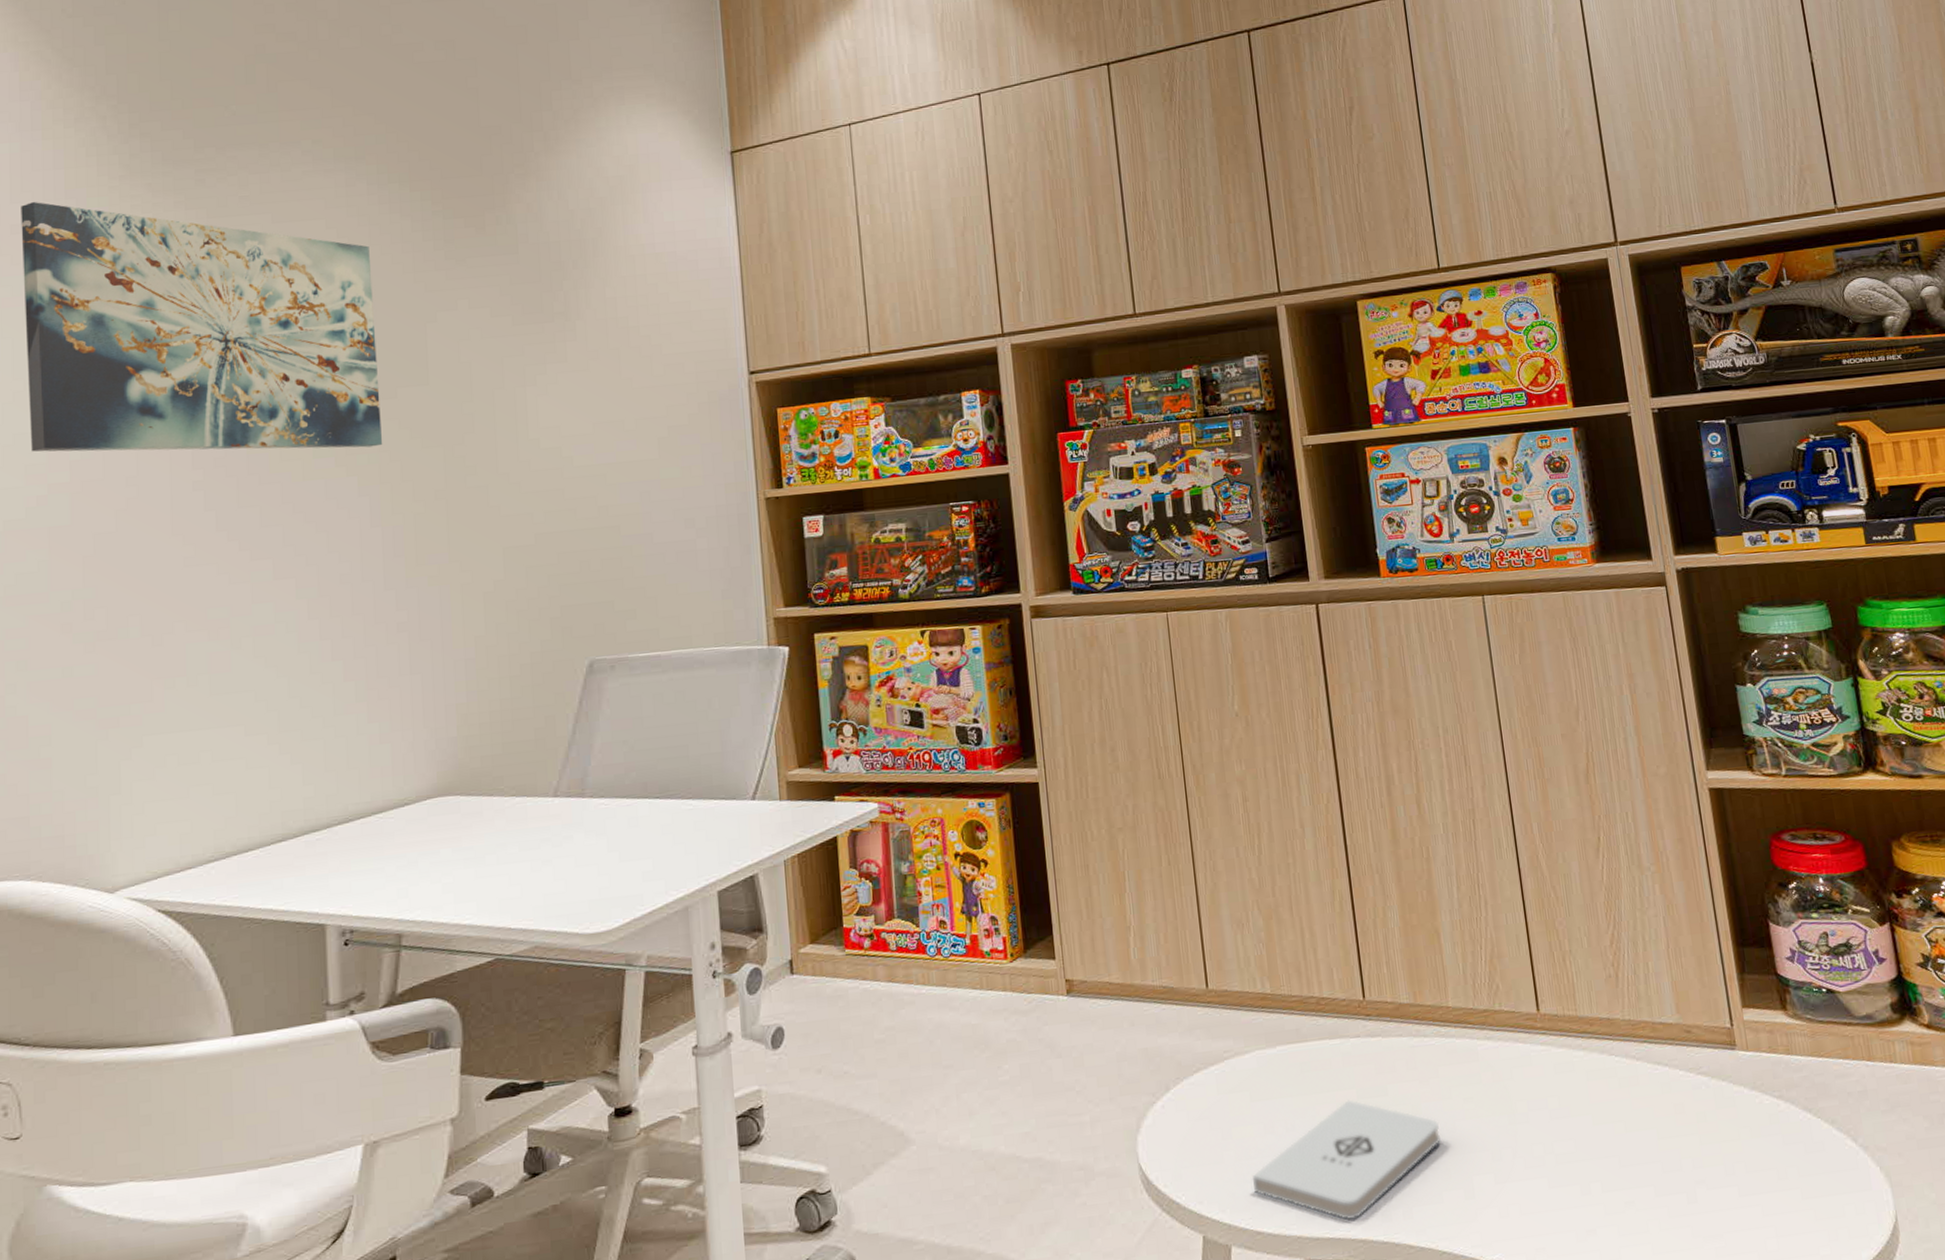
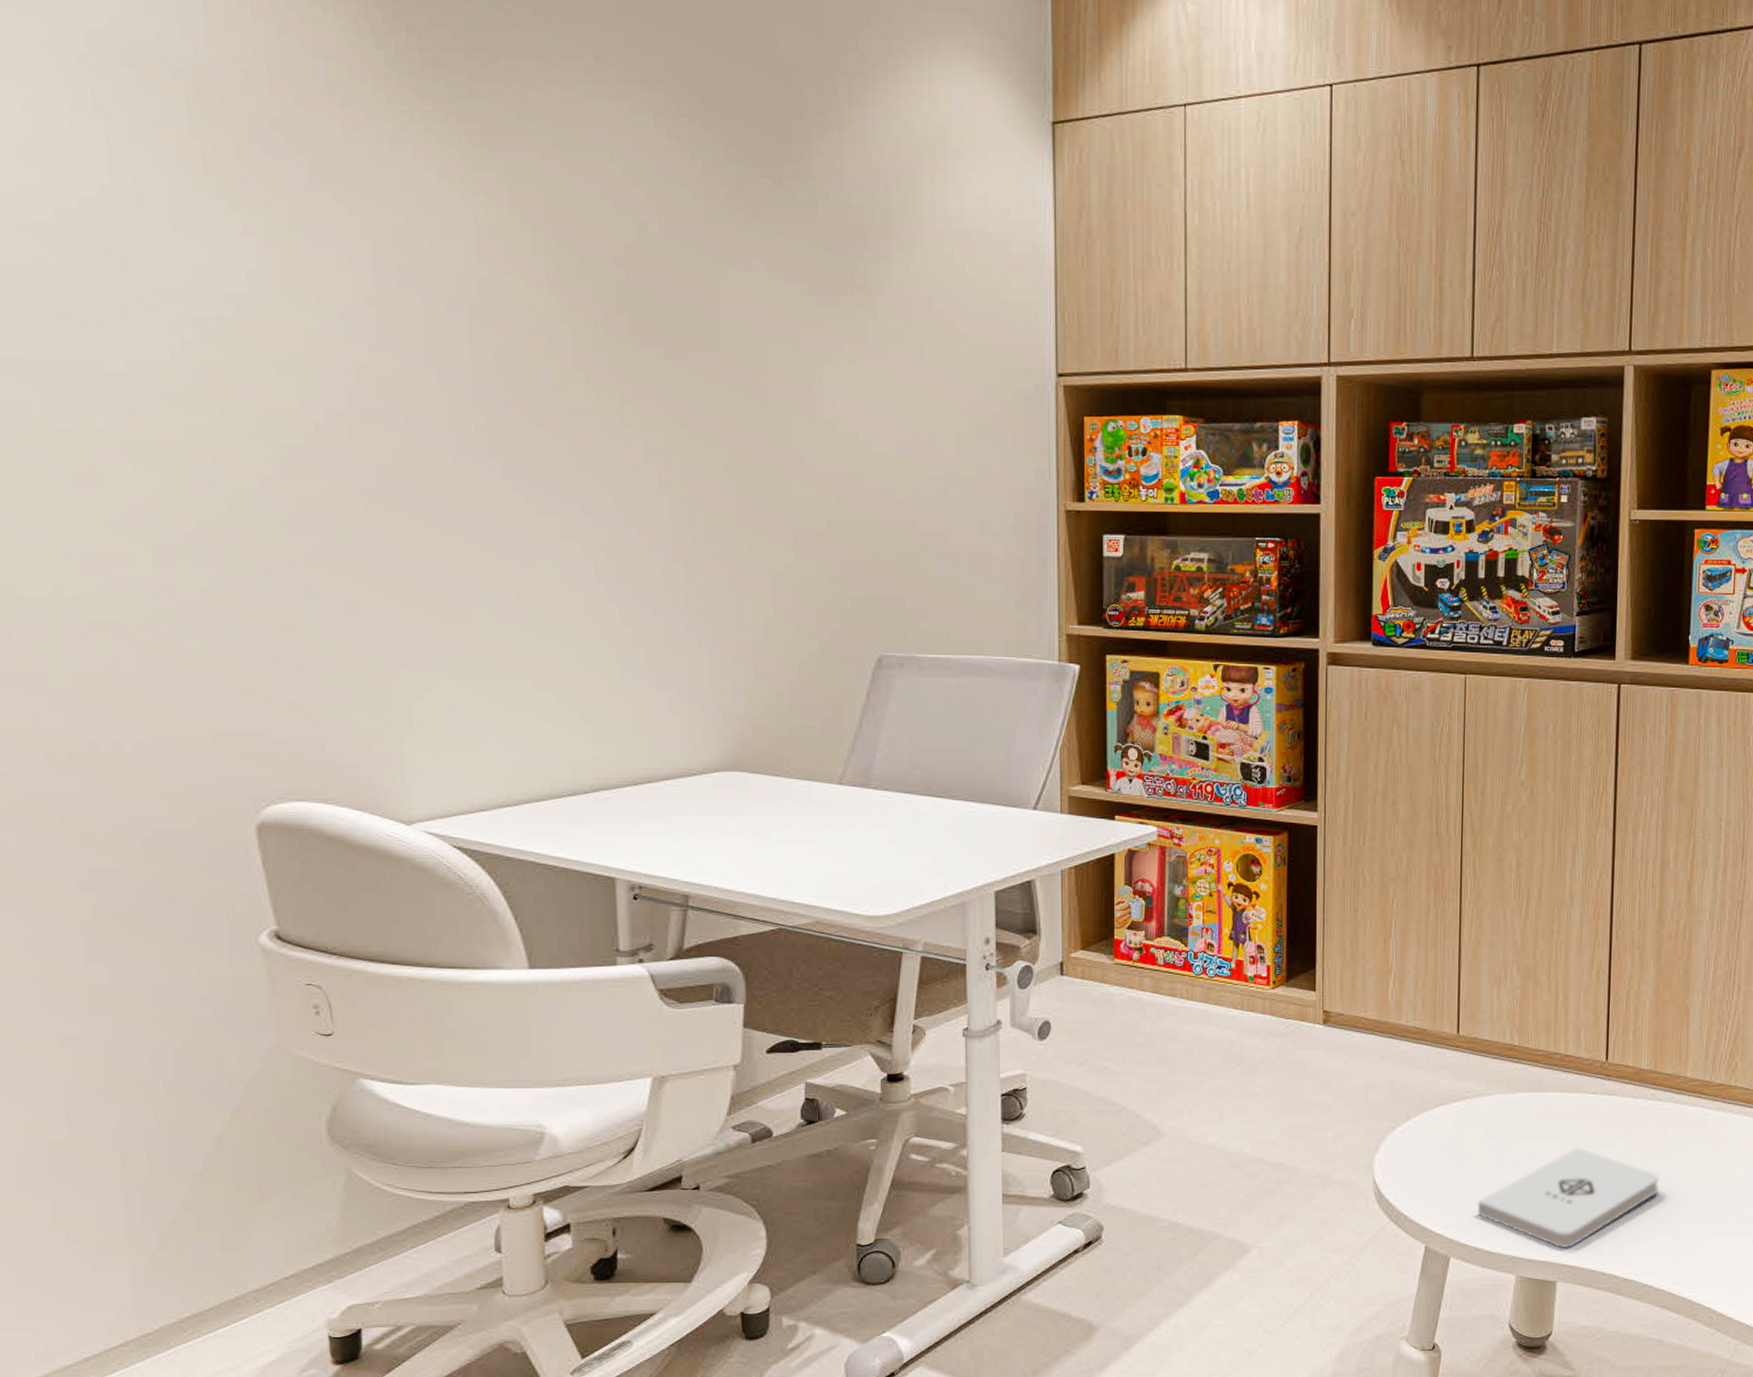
wall art: present [21,202,383,452] -> none [280,95,672,410]

